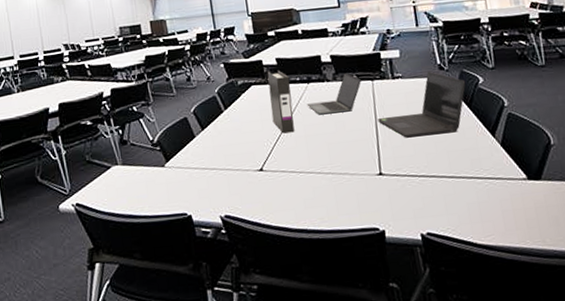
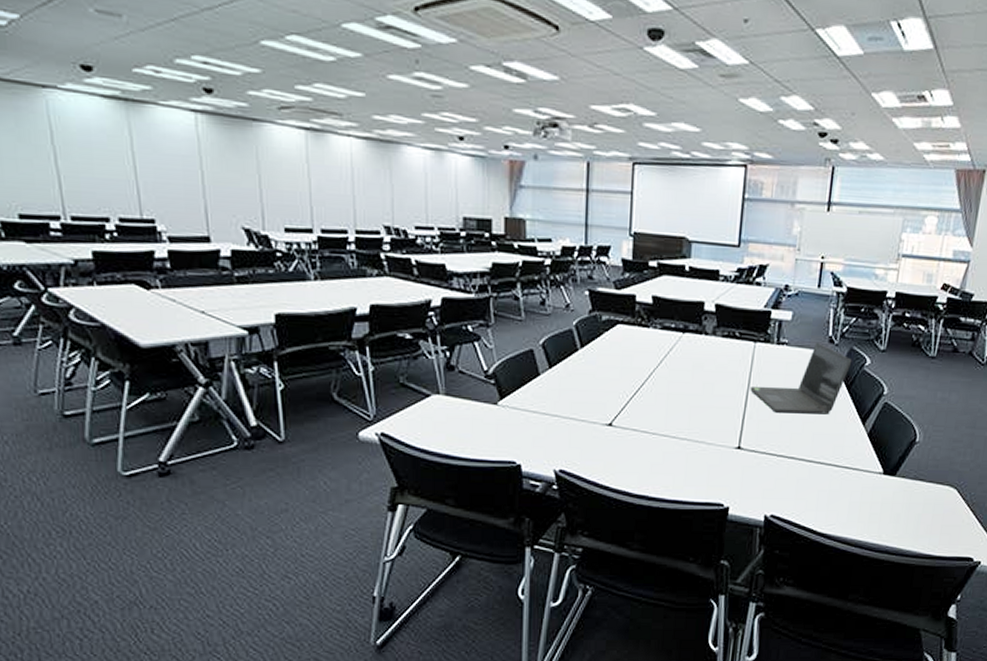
binder: present [267,70,295,134] -> none [634,310,664,388]
laptop: present [306,73,362,115] -> none [676,328,744,374]

